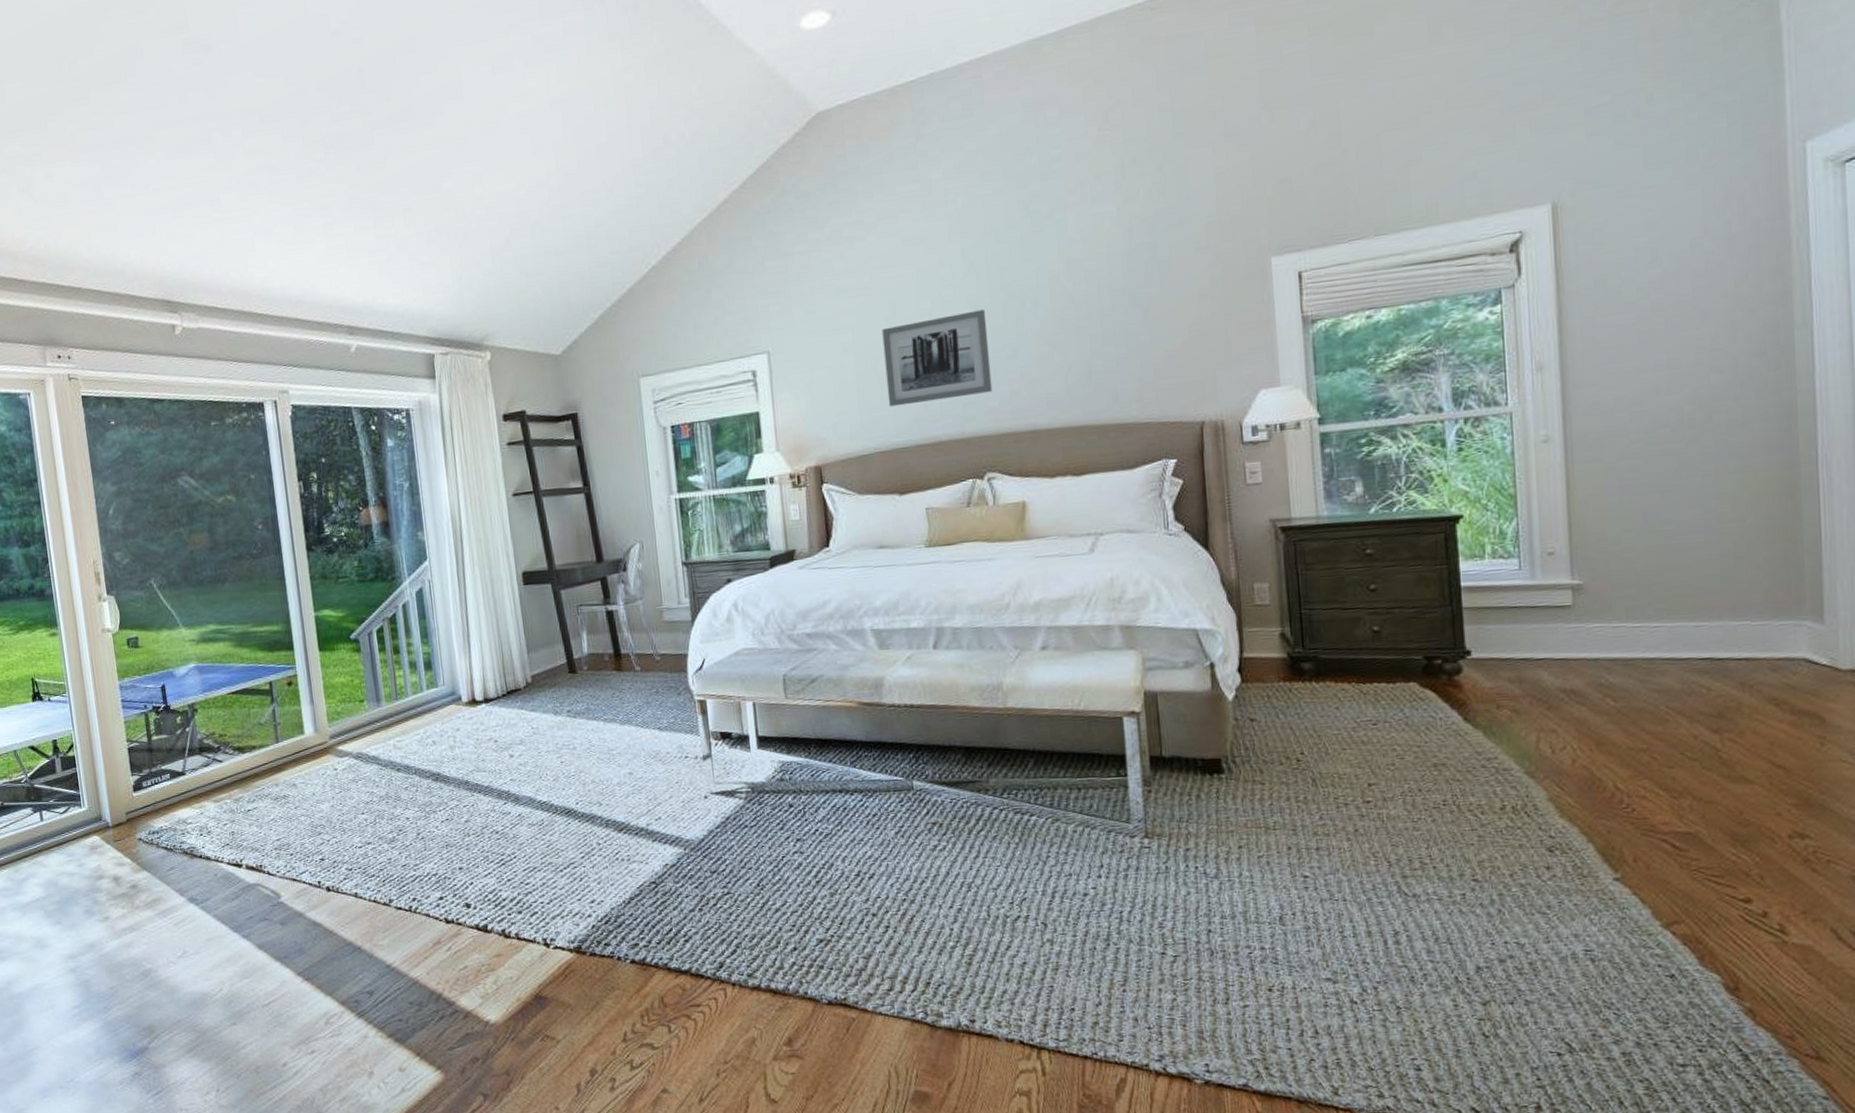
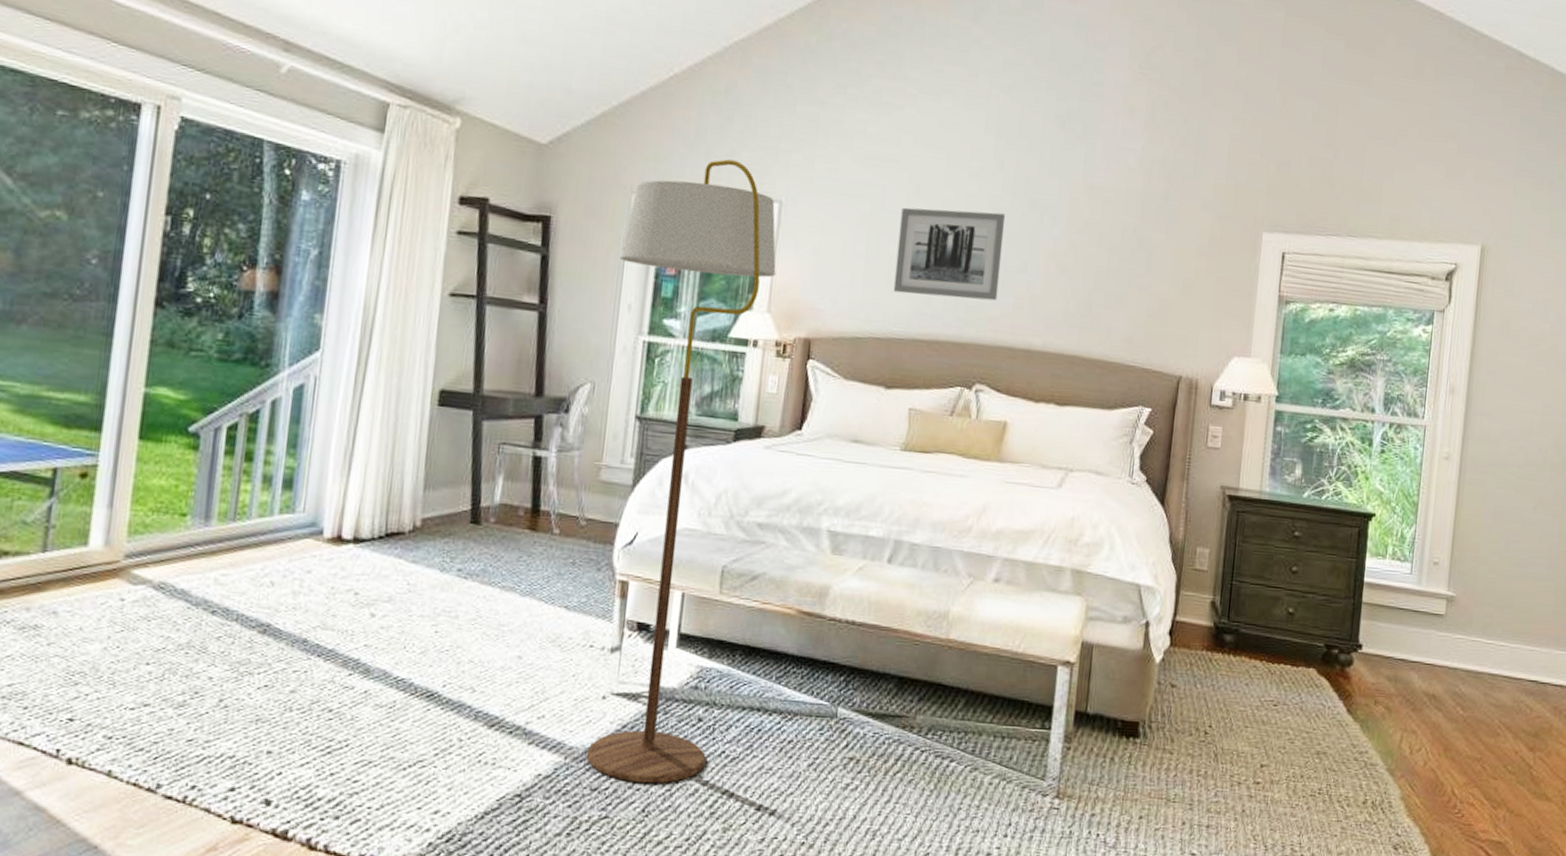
floor lamp: none [639,326,804,863] -> present [586,159,776,784]

